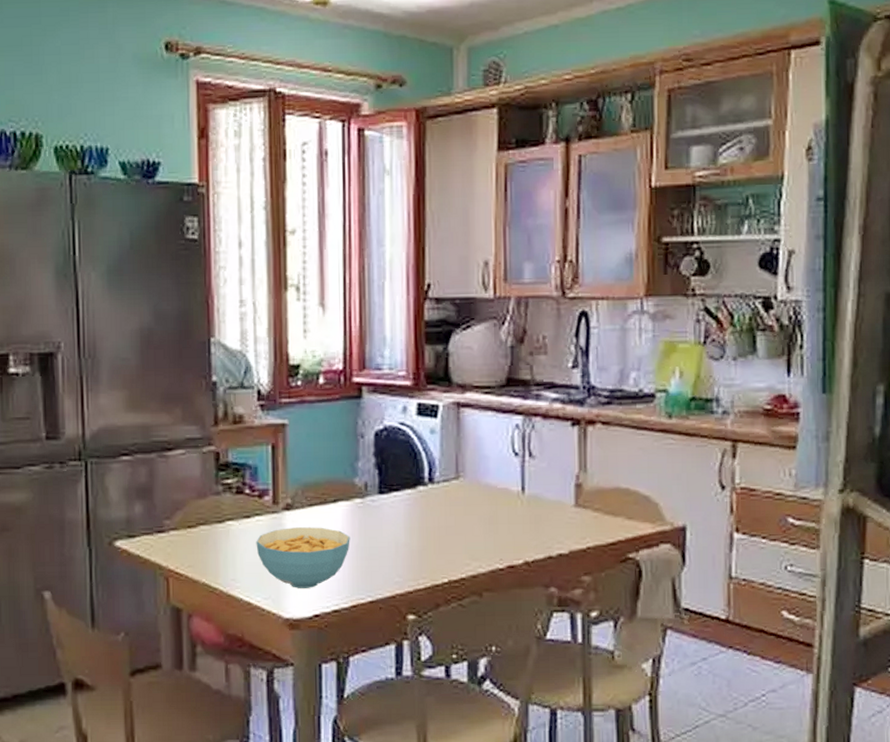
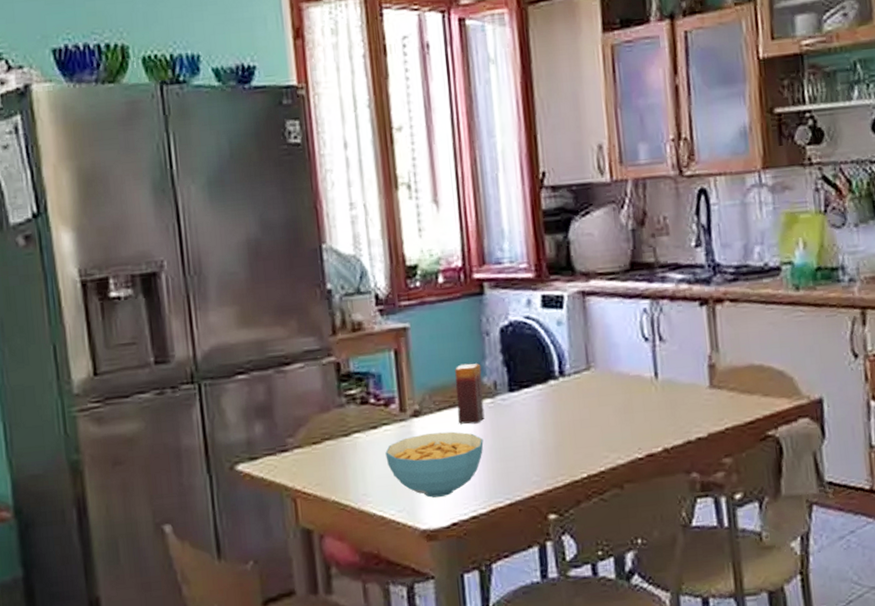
candle: none [327,463,354,522] -> present [455,363,485,424]

